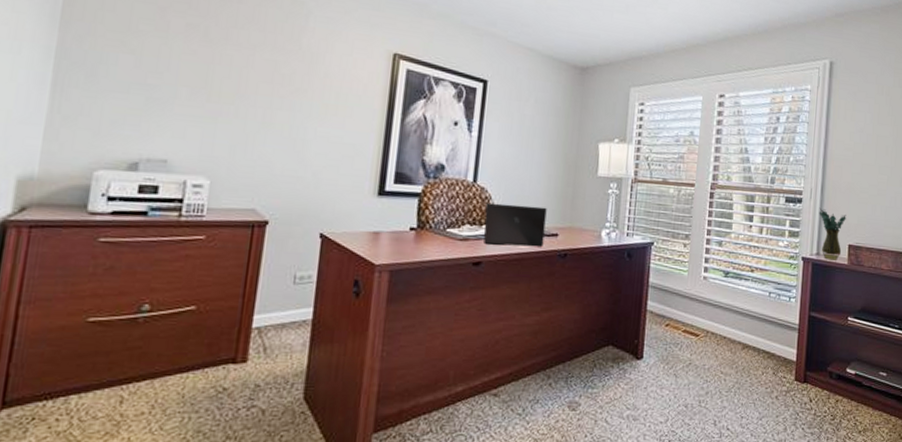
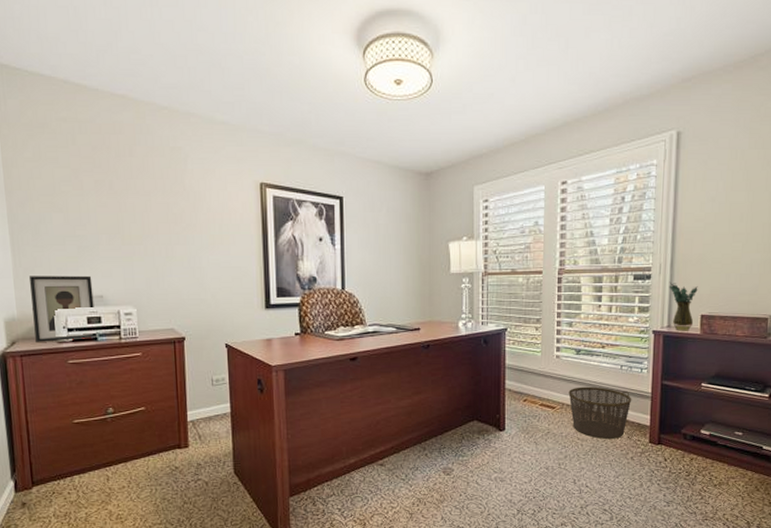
picture frame: none [57,126,157,213] -> present [28,275,98,343]
laptop: present [483,202,547,248] -> none [355,305,408,342]
basket: none [714,313,779,374] -> present [568,386,632,439]

